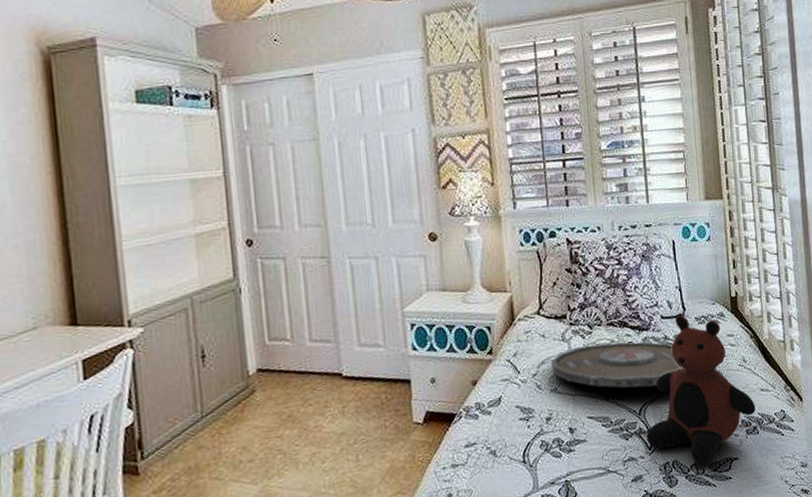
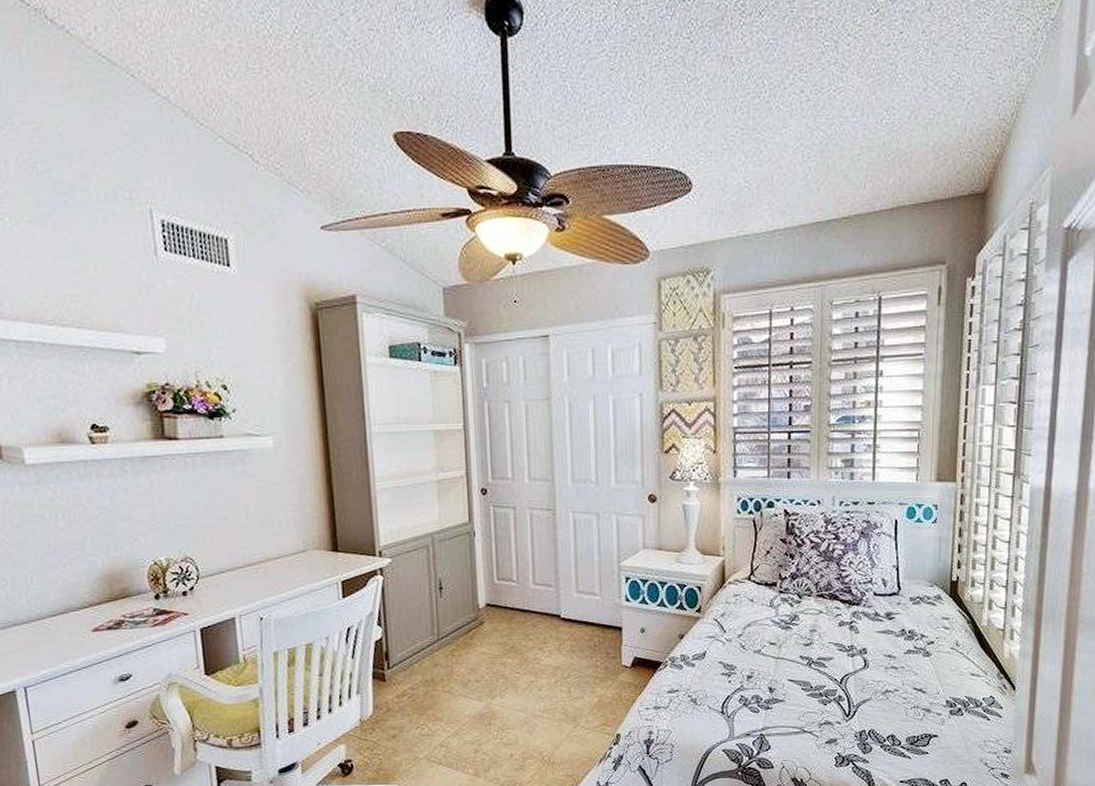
serving tray: present [551,342,684,389] -> none [757,613,892,660]
teddy bear: present [646,315,756,466] -> none [845,594,963,739]

